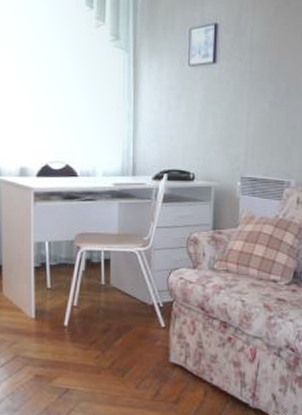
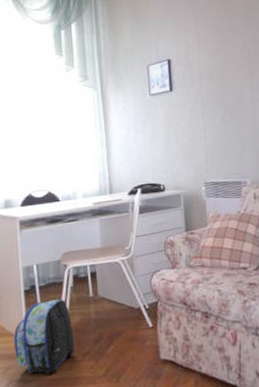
backpack: none [21,281,82,357] -> present [14,299,75,375]

